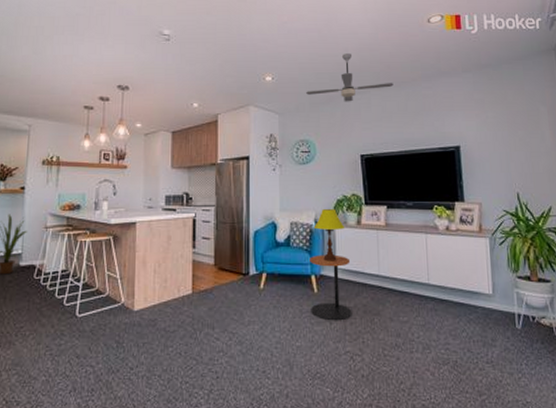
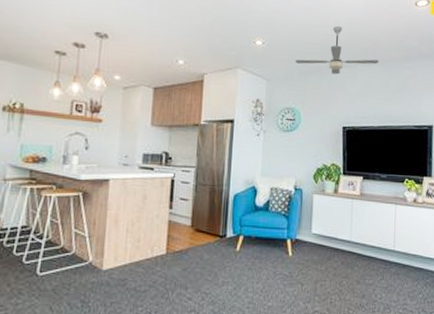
side table: present [310,254,352,321] -> none [284,220,325,283]
table lamp: present [314,208,345,261] -> none [294,176,323,227]

